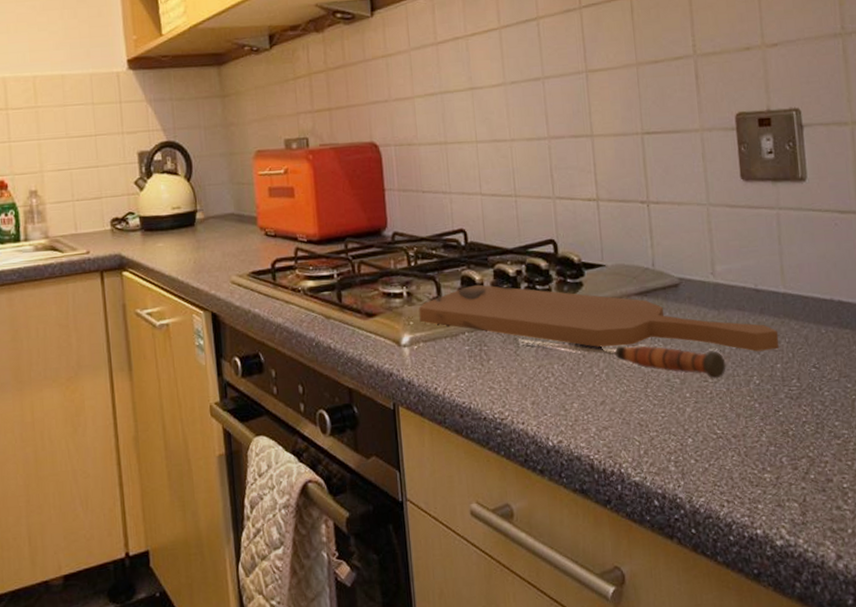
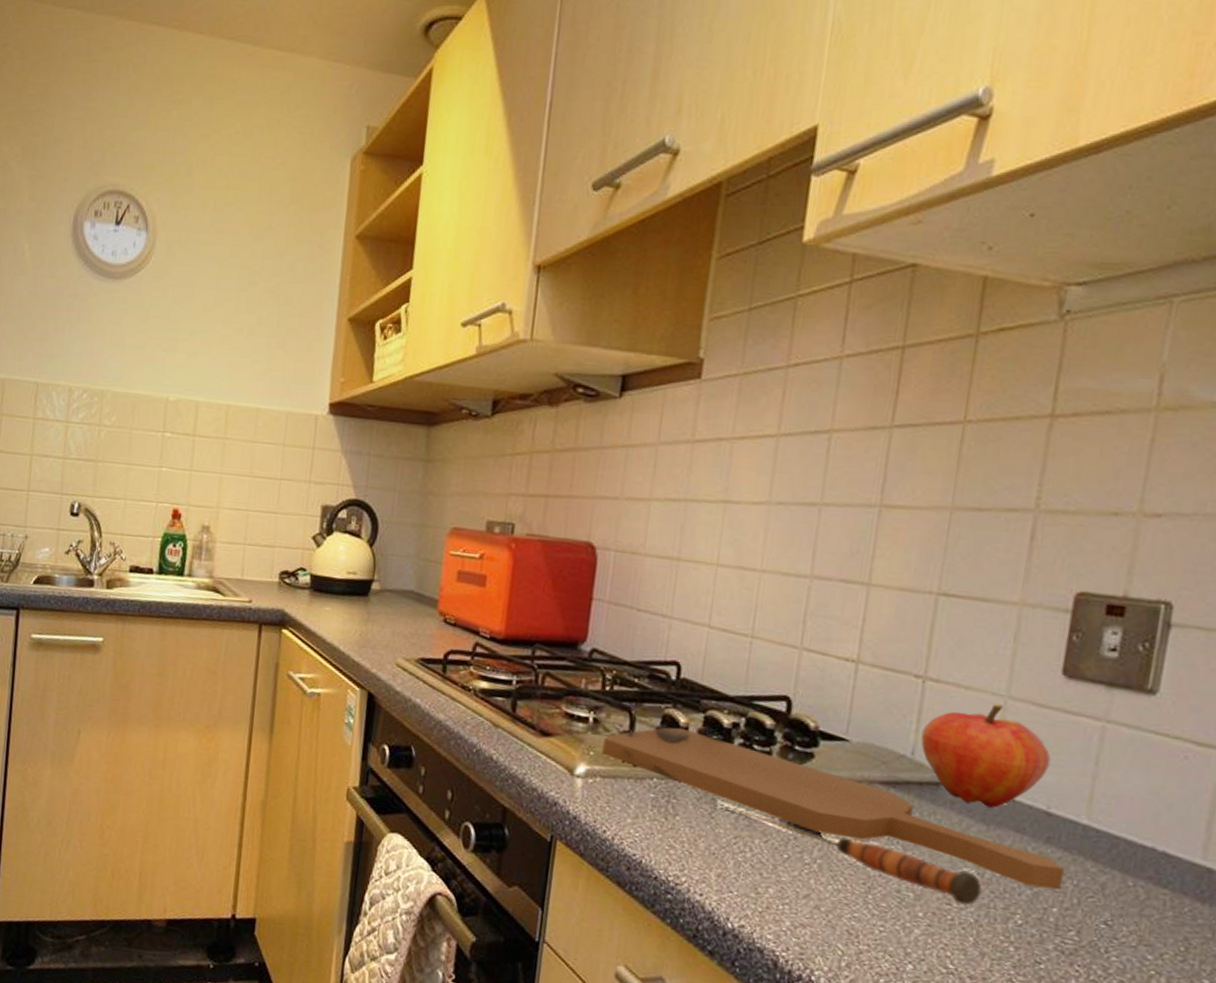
fruit: none [656,212,749,296] -> present [921,704,1051,808]

